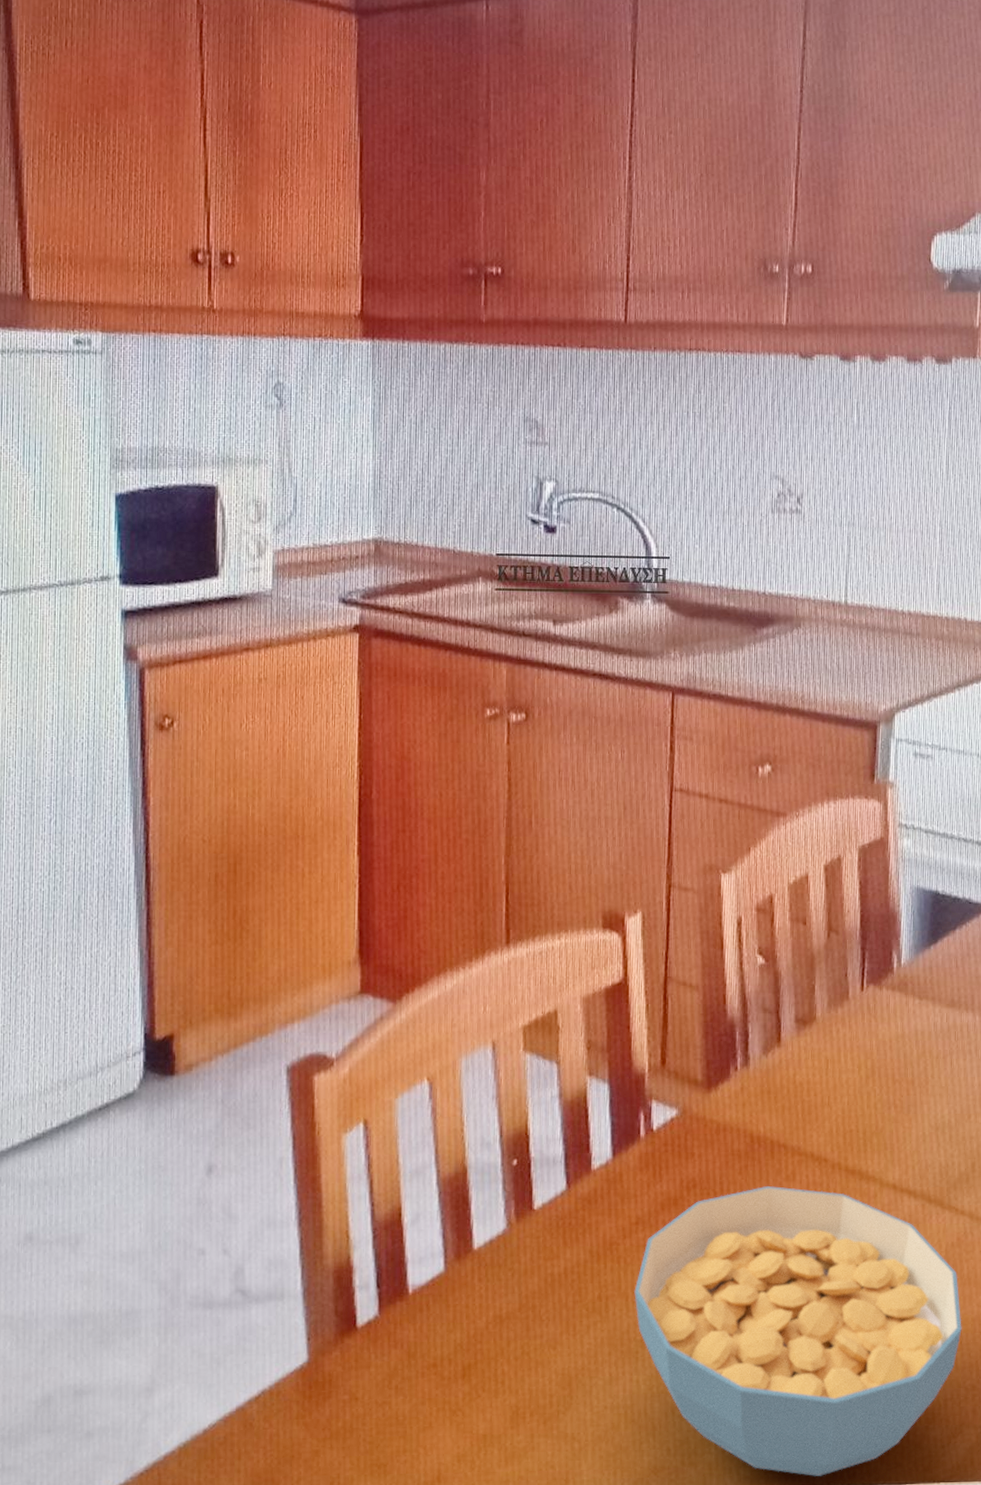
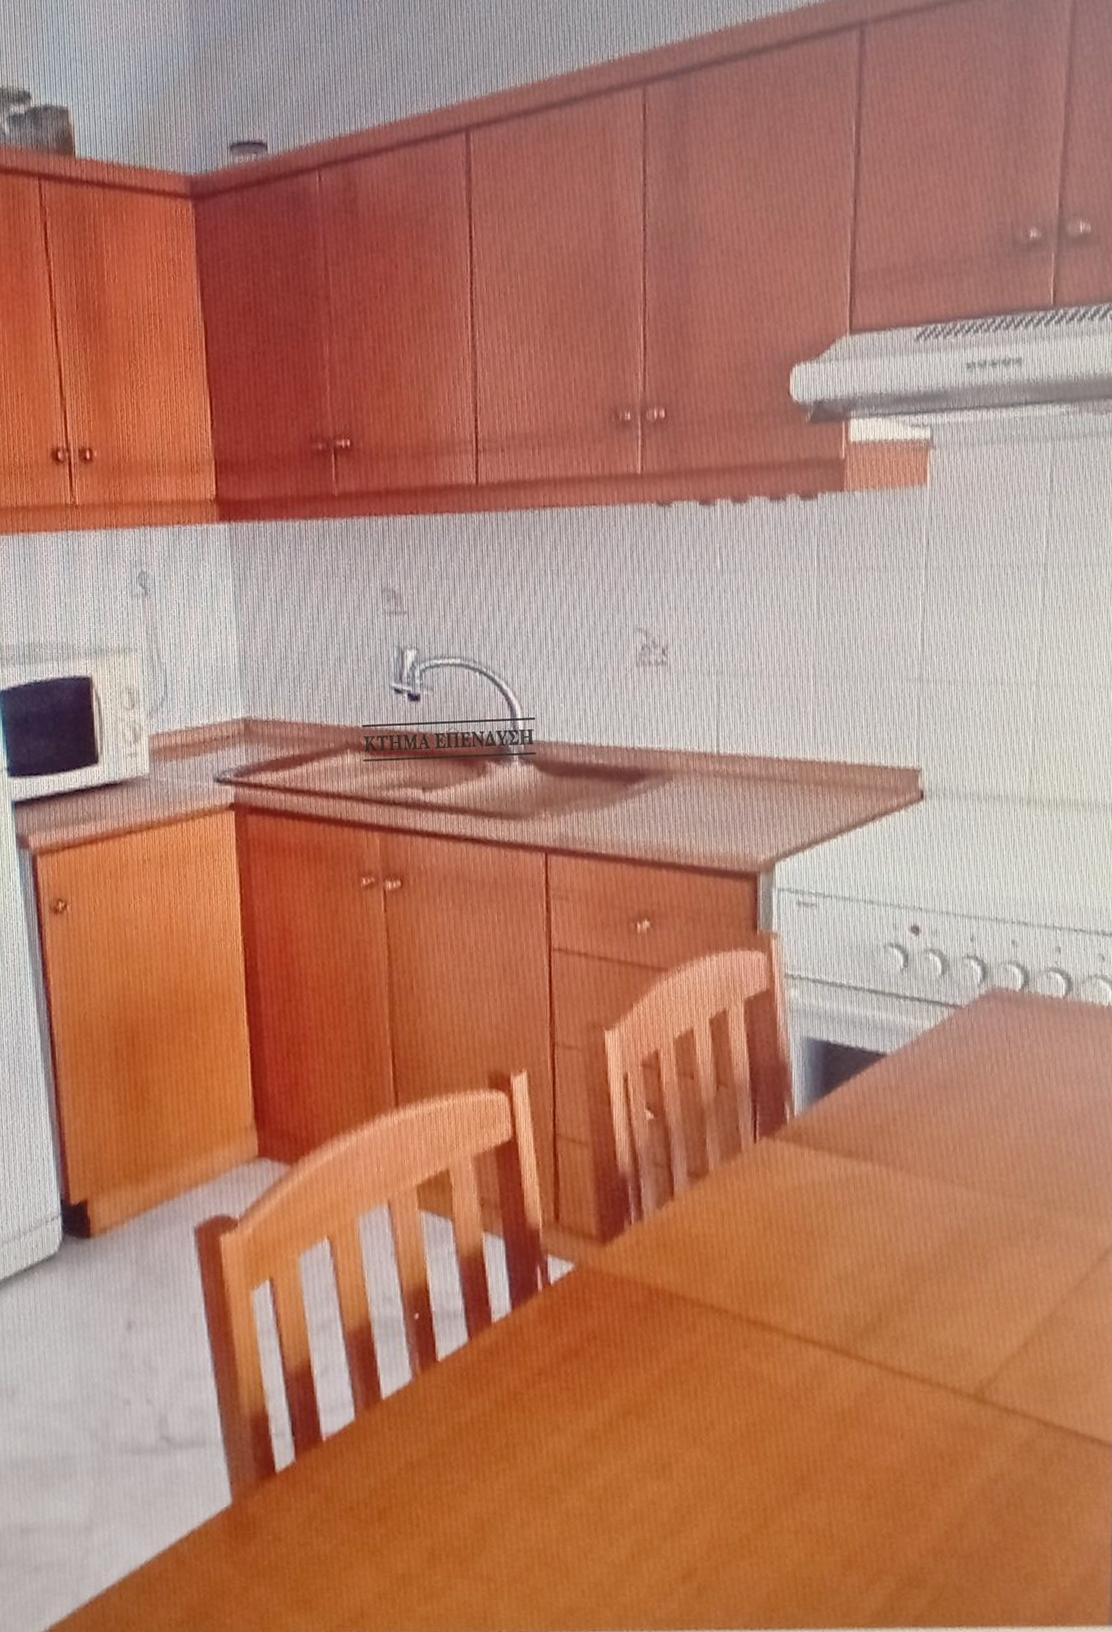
cereal bowl: present [634,1186,962,1476] -> none [540,1337,876,1619]

